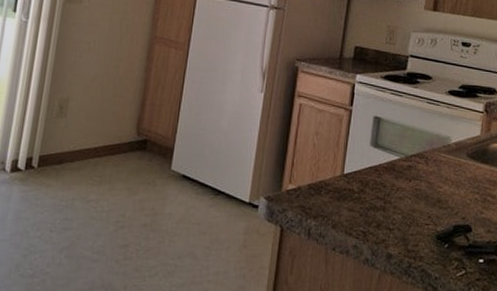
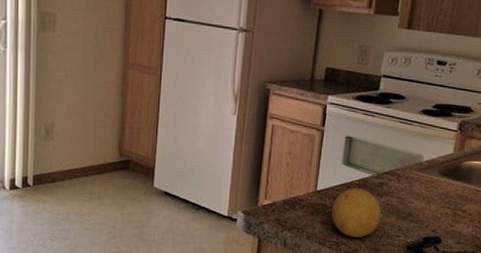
fruit: none [359,171,410,226] -> present [332,188,382,237]

